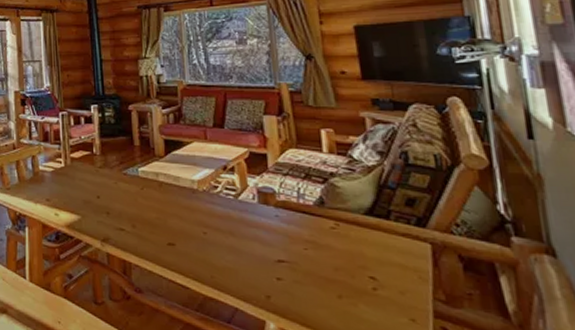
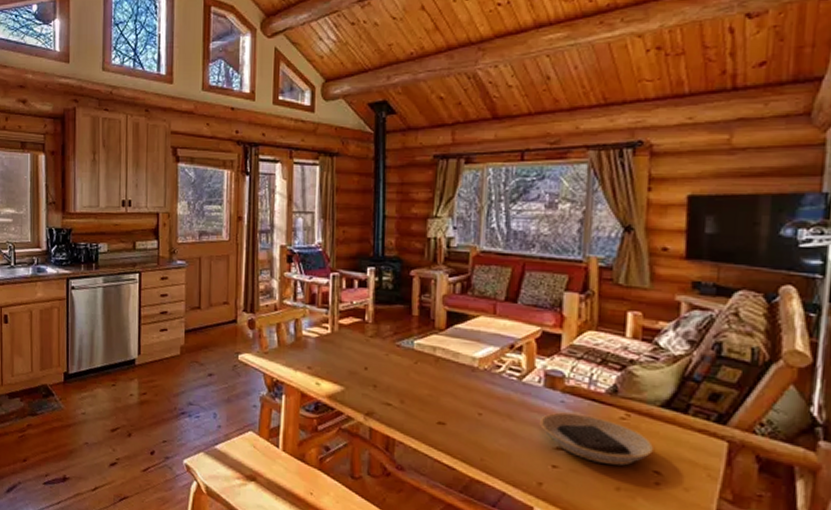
plate: none [260,226,365,273] -> present [540,412,653,466]

